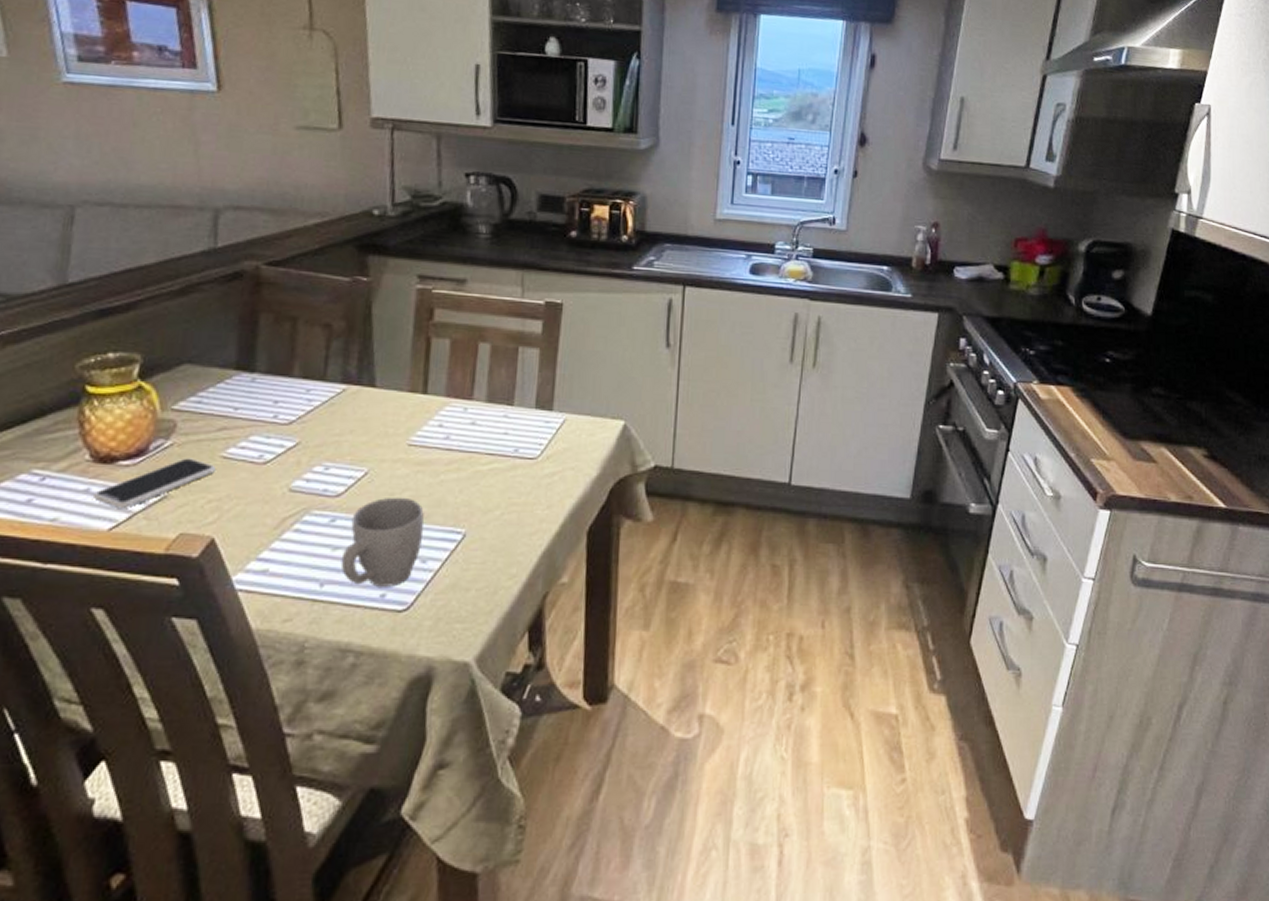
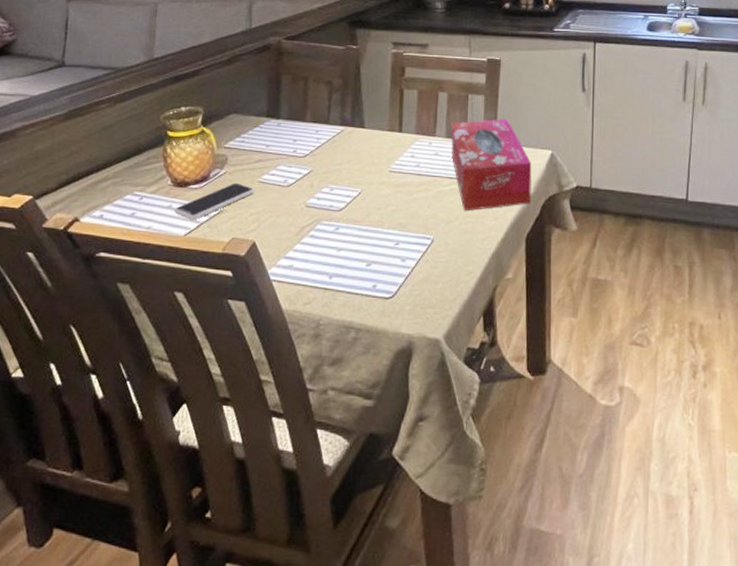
mug: present [340,497,424,587] -> none [343,211,403,280]
tissue box: none [493,378,599,498] -> present [450,118,532,211]

